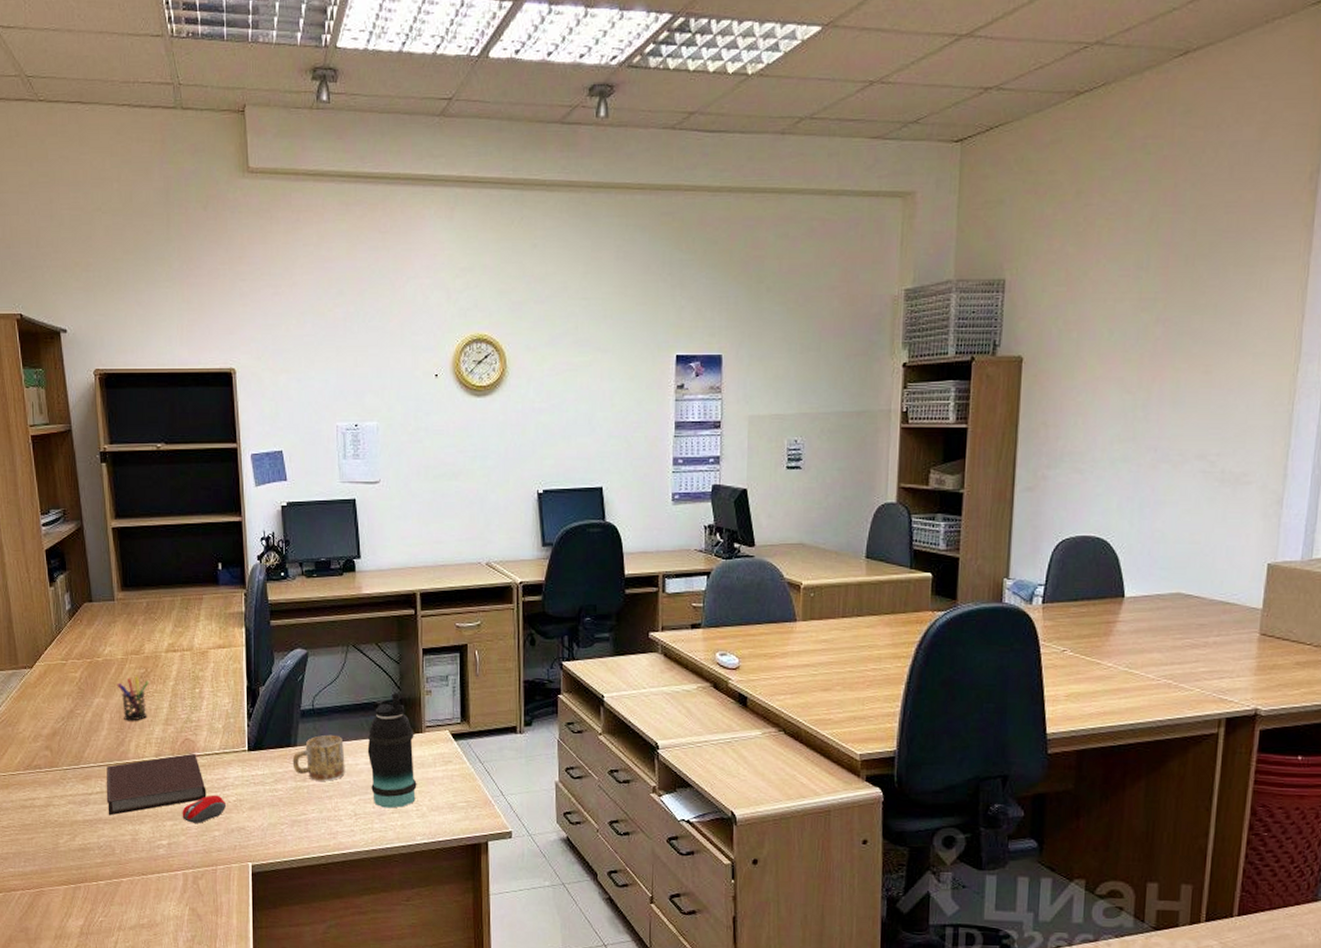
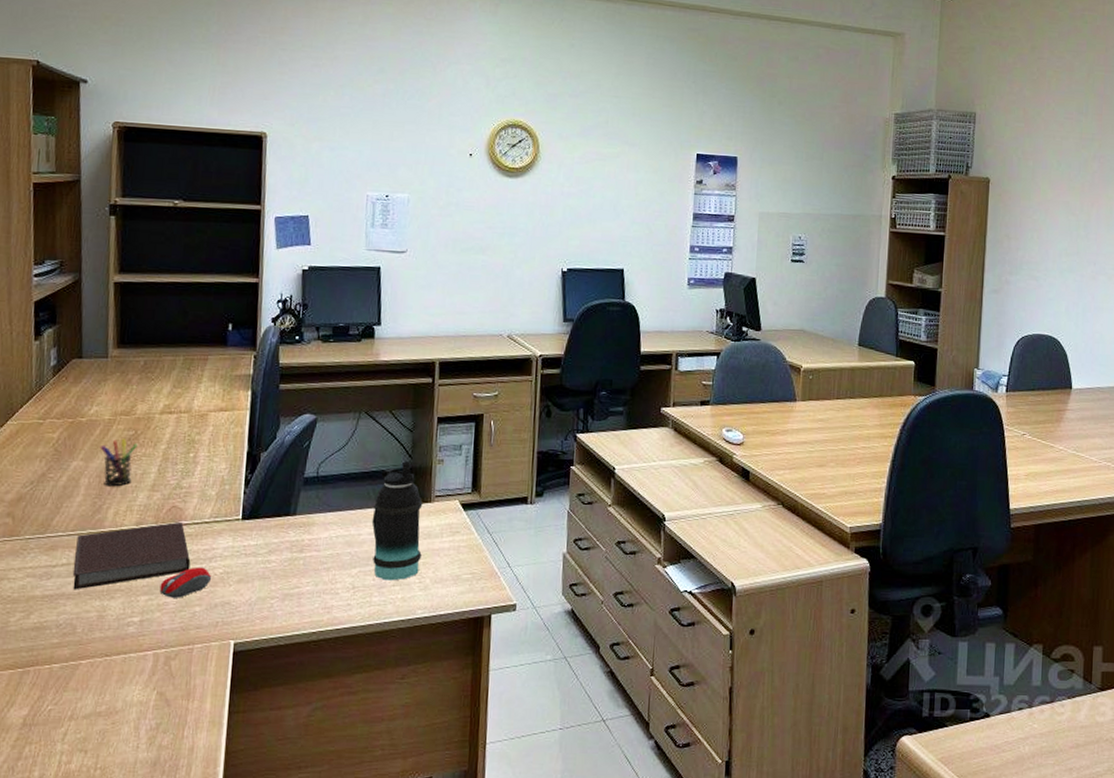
mug: present [292,734,345,781] -> none [289,503,348,552]

